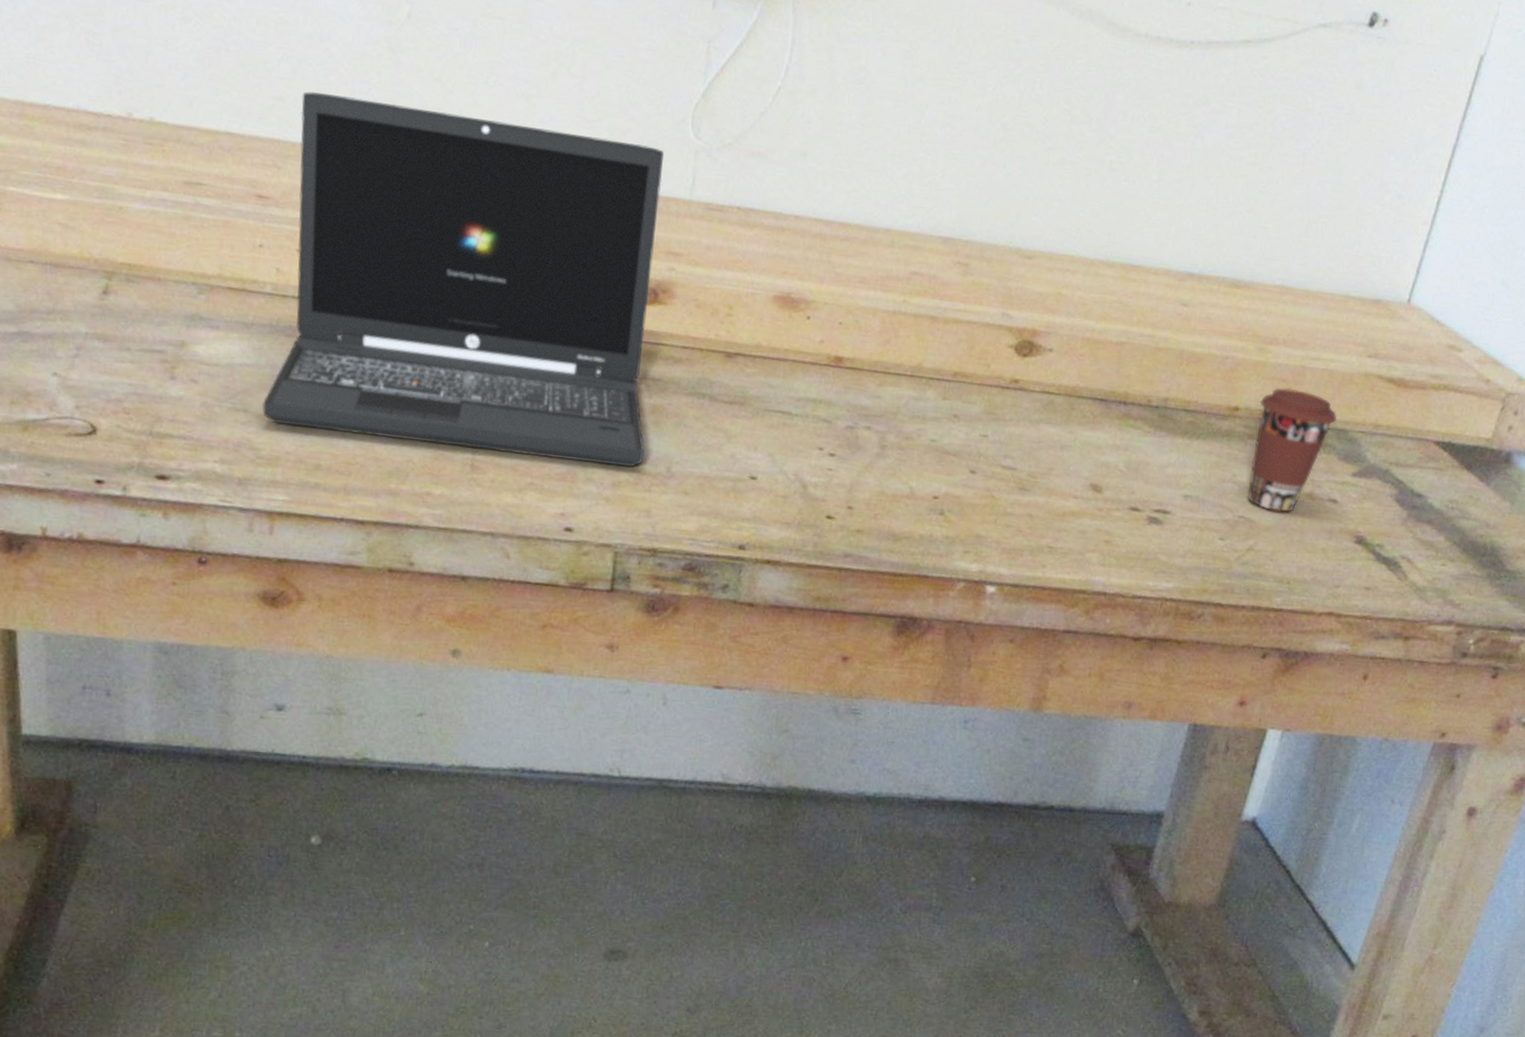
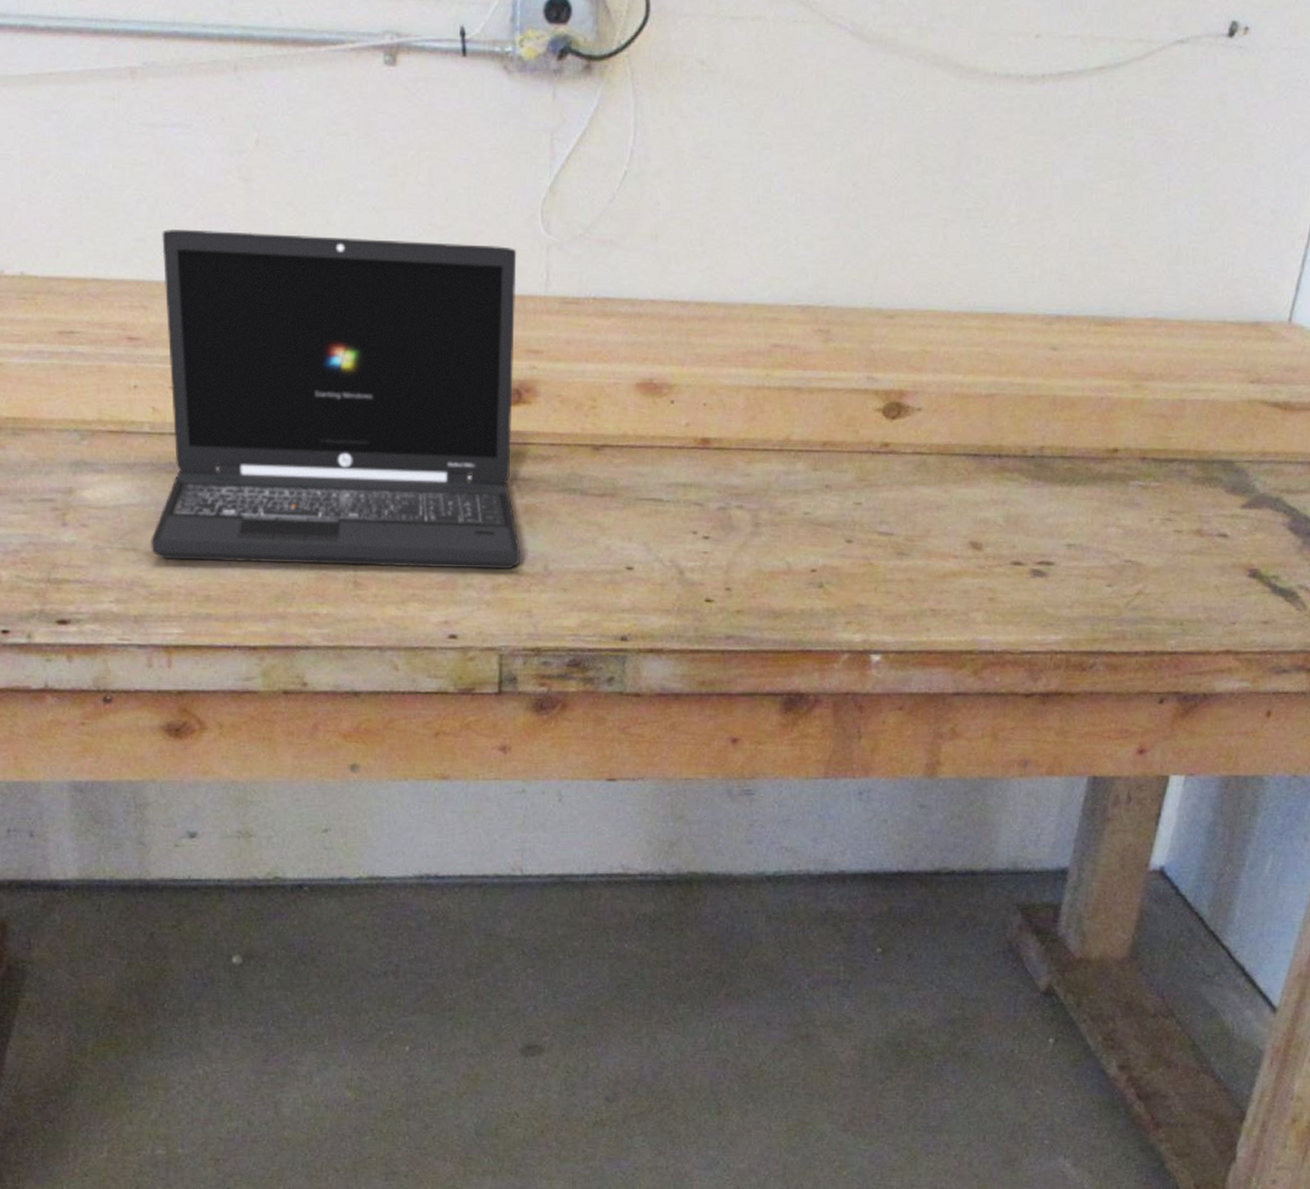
coffee cup: present [1247,387,1338,513] -> none [1132,423,1222,552]

